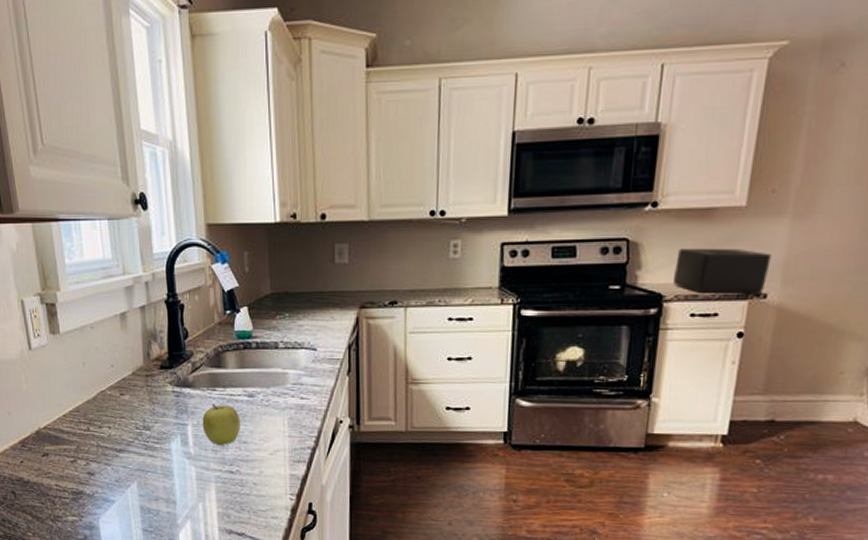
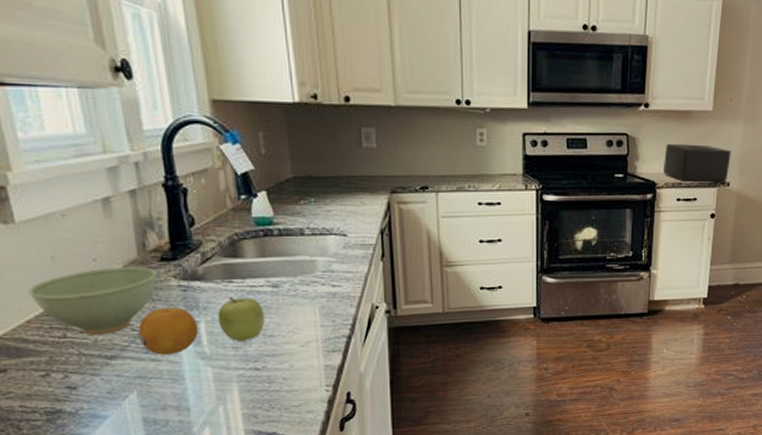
bowl: none [65,373,157,431] -> present [26,267,158,335]
fruit: none [141,410,187,453] -> present [138,307,199,355]

